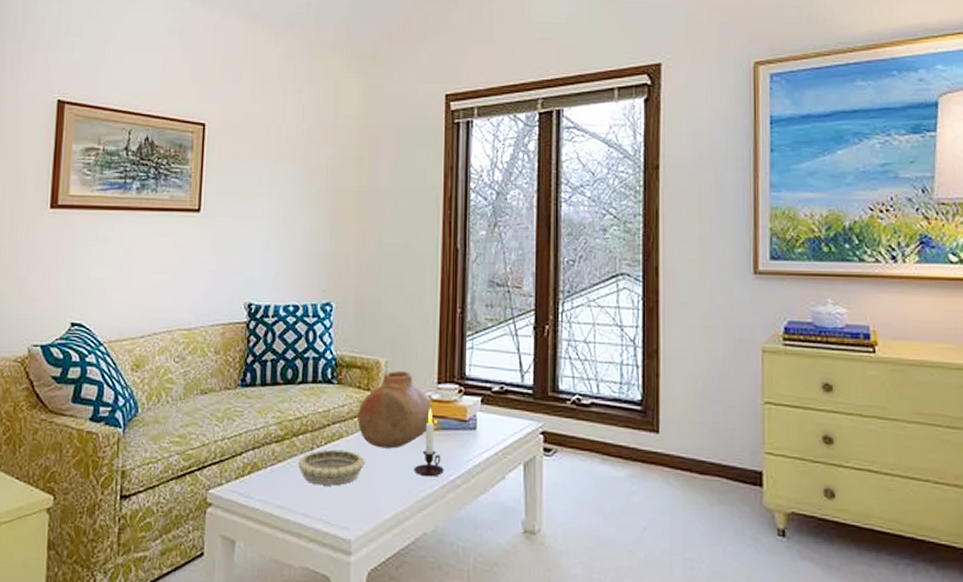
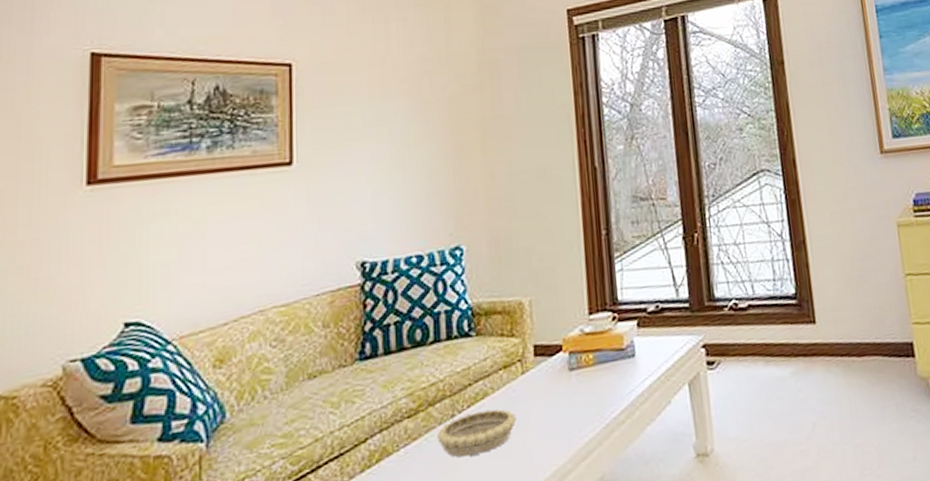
vase: present [358,371,434,449] -> none [503,307,588,399]
candle: present [414,408,444,477] -> none [572,343,605,420]

